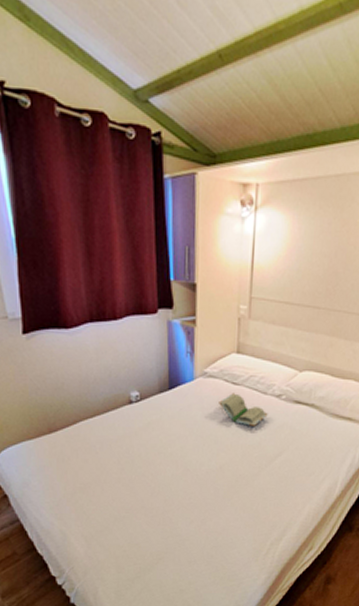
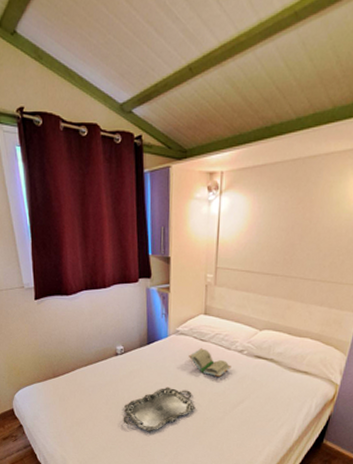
serving tray: none [139,440,227,495] -> present [123,387,195,432]

